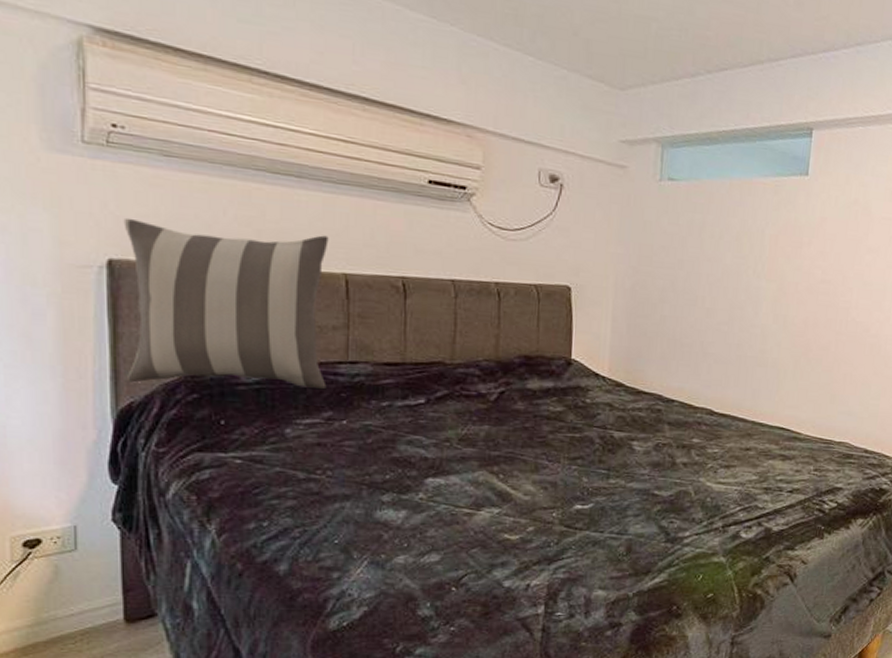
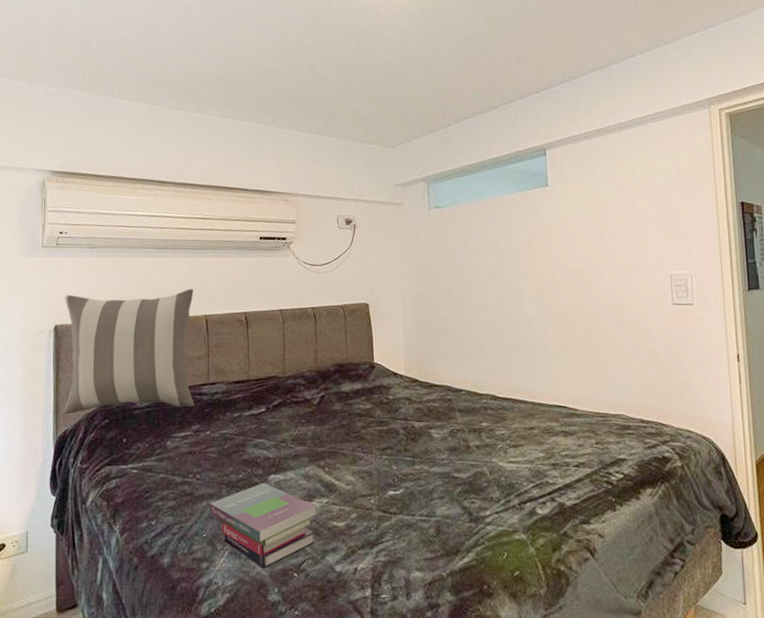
books: none [344,486,485,581] -> present [210,482,316,569]

